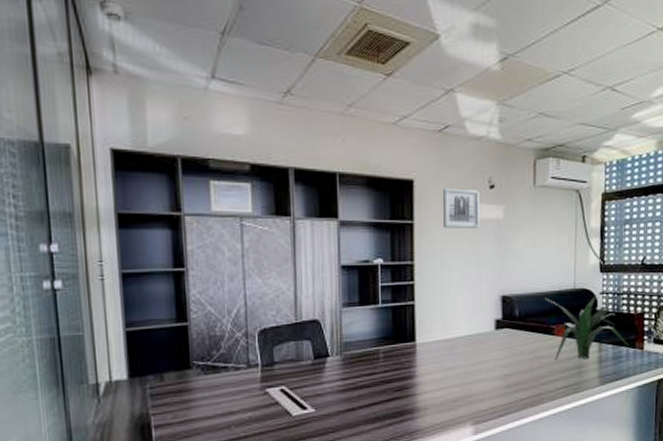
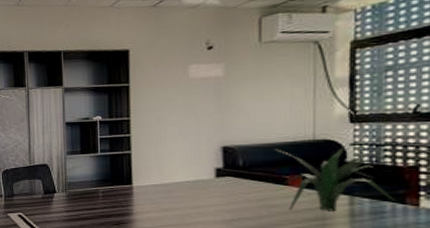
wall art: present [443,188,479,229] -> none [158,52,196,88]

